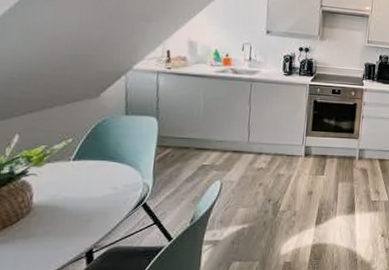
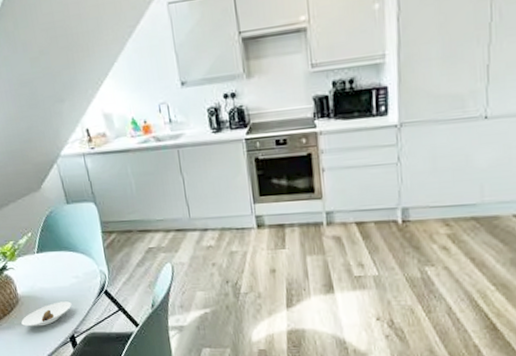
saucer: none [26,213,100,240] -> present [21,301,72,327]

